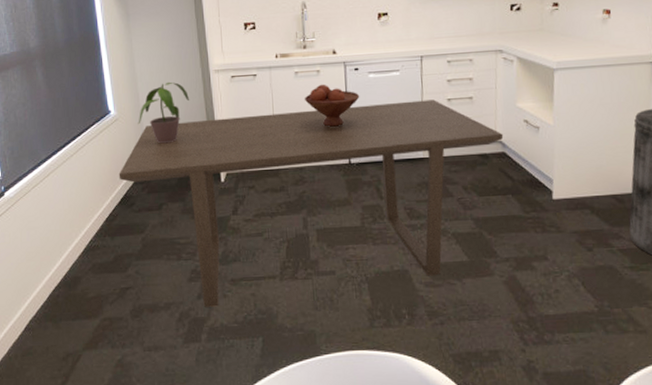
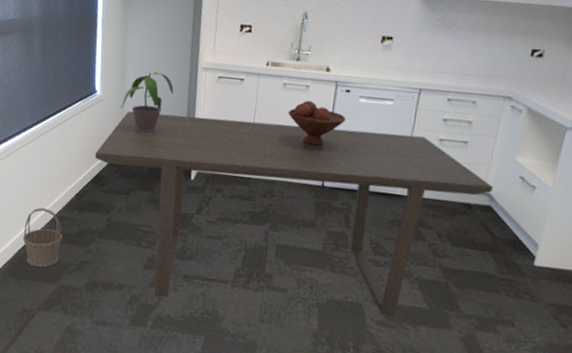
basket: none [54,241,98,305] -> present [22,207,63,267]

